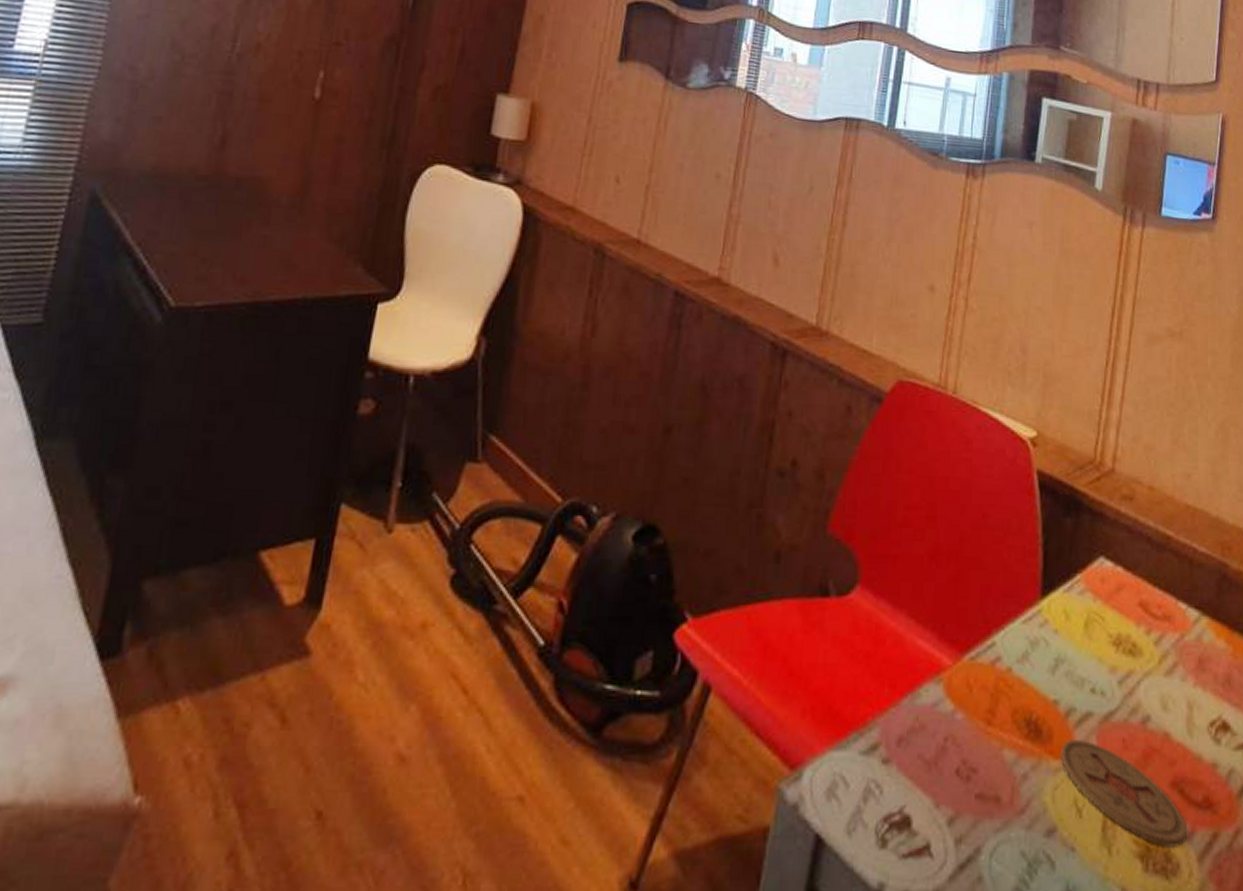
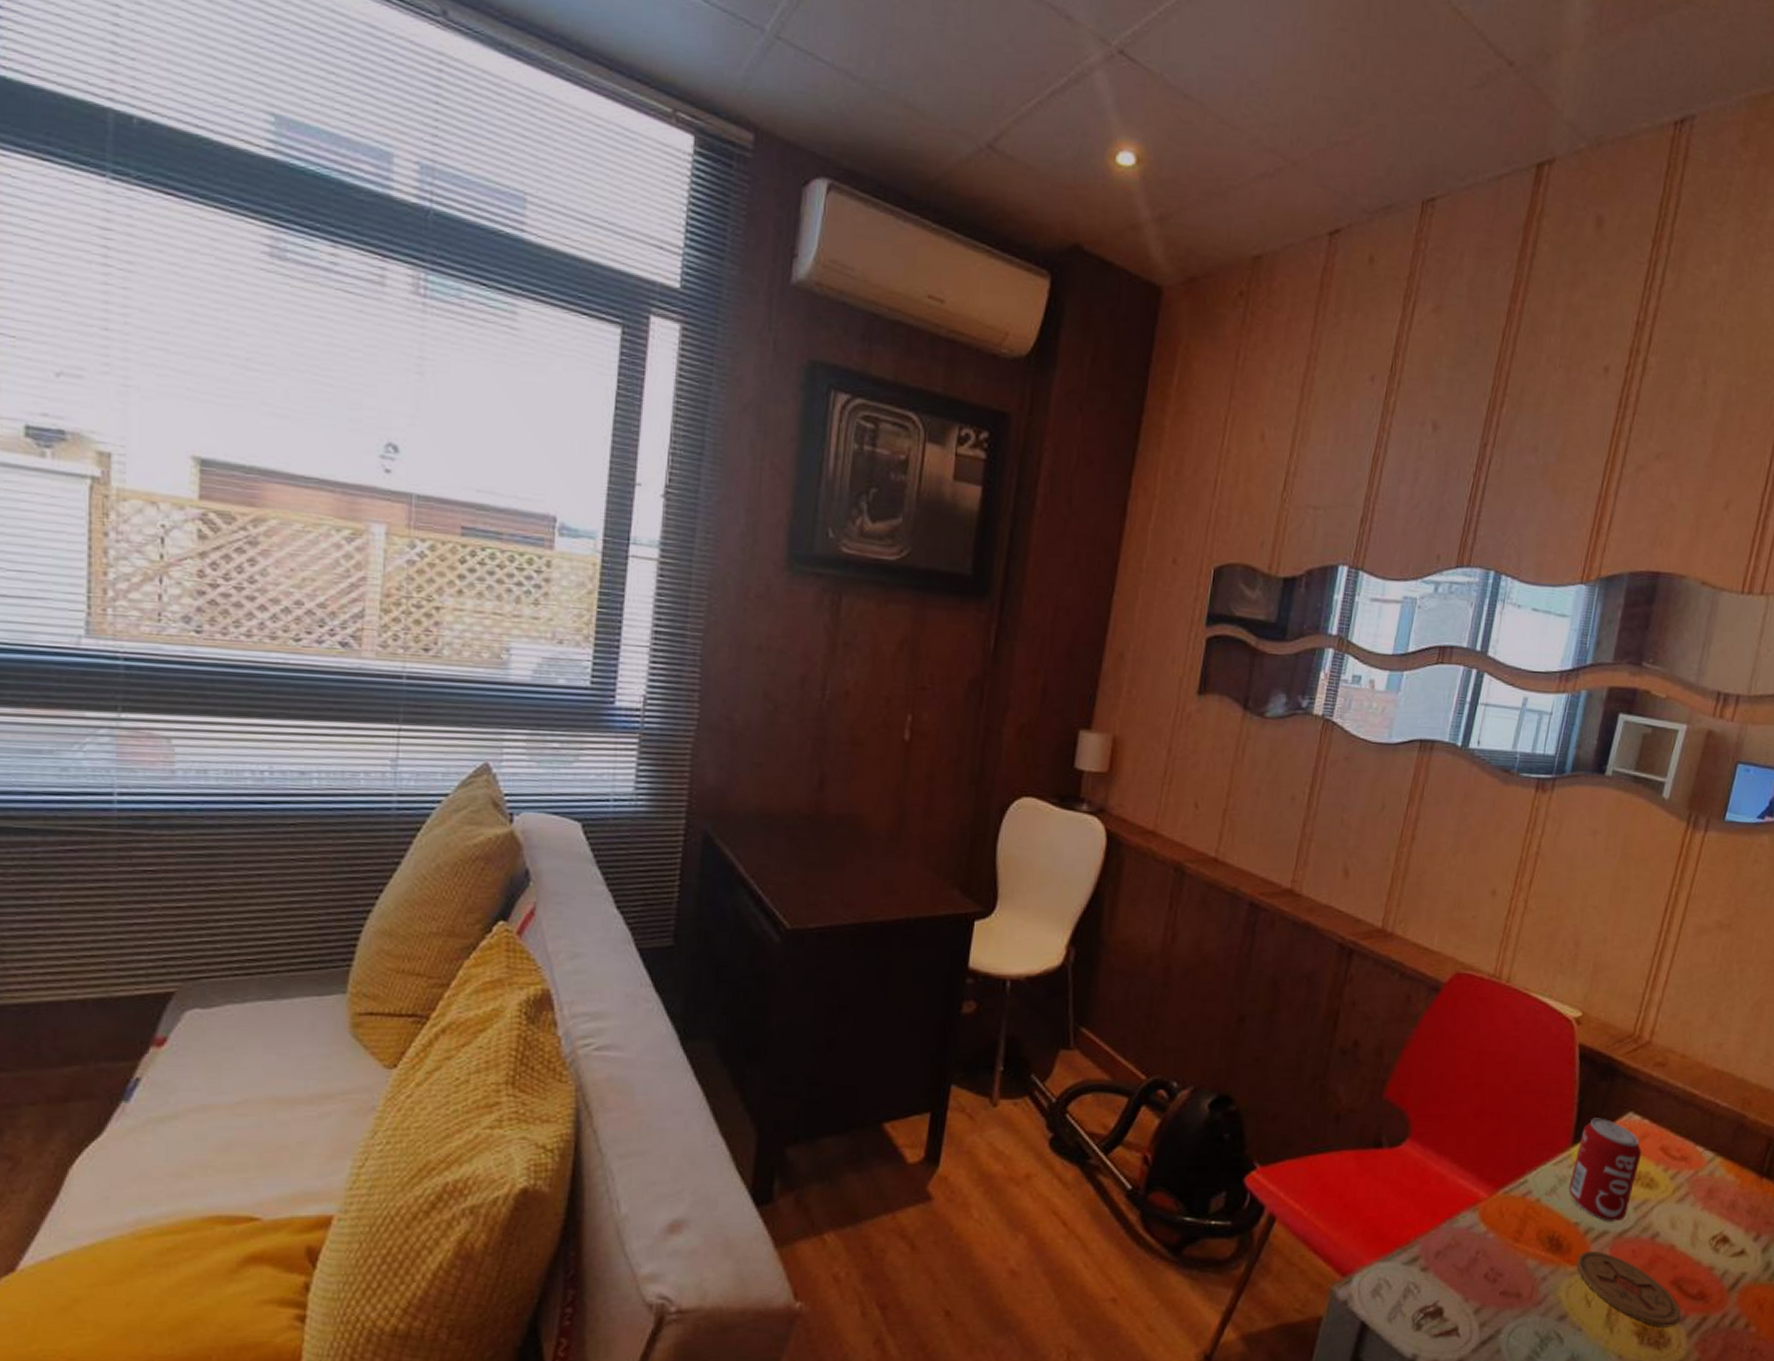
beverage can: none [1042,563,1119,699] -> present [1568,1118,1642,1221]

